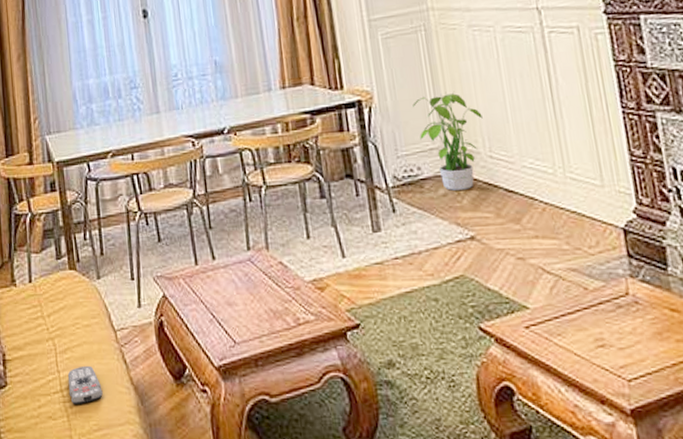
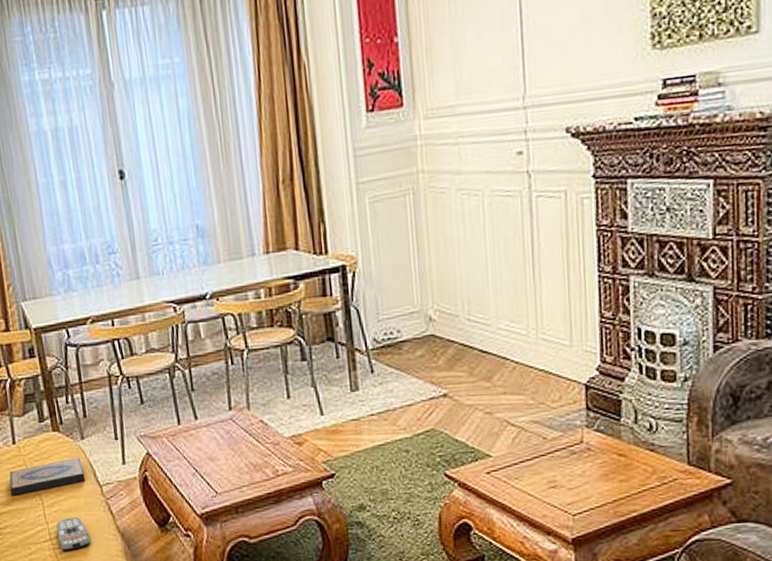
hardback book: none [23,298,99,340] -> present [9,457,85,496]
potted plant: present [411,91,483,191] -> none [395,255,464,352]

